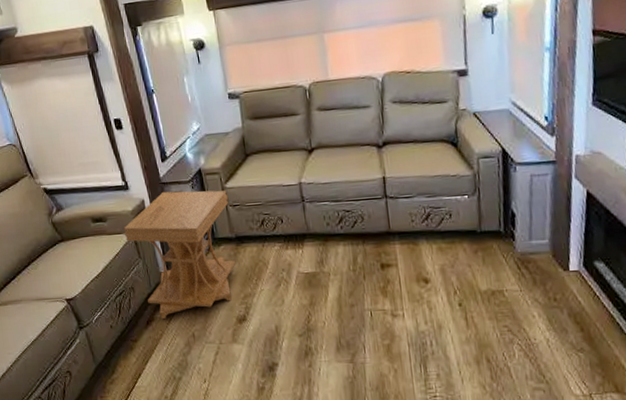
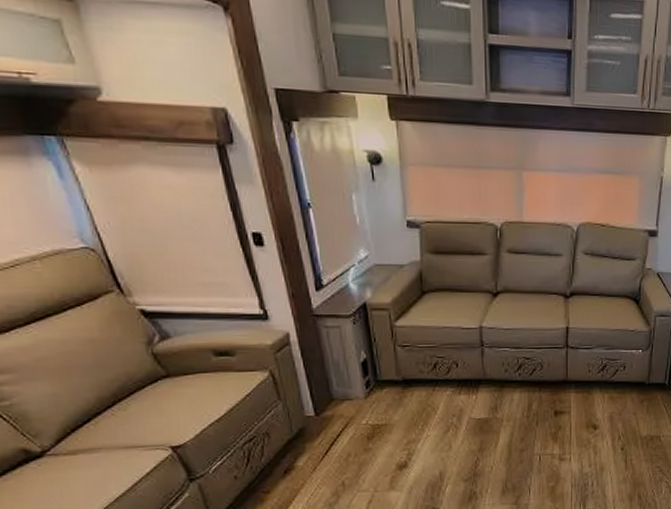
side table: present [123,190,235,320] -> none [258,325,399,468]

